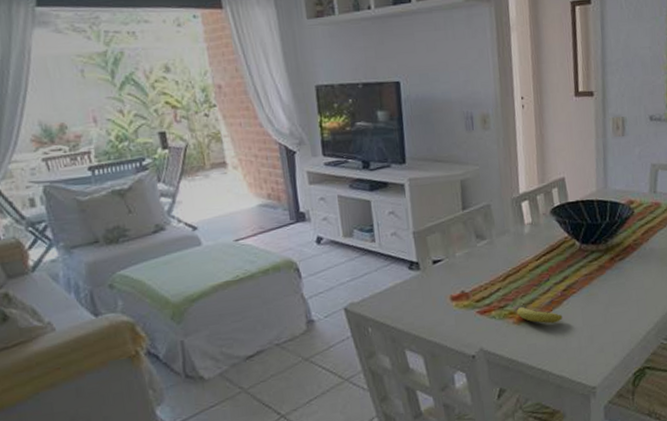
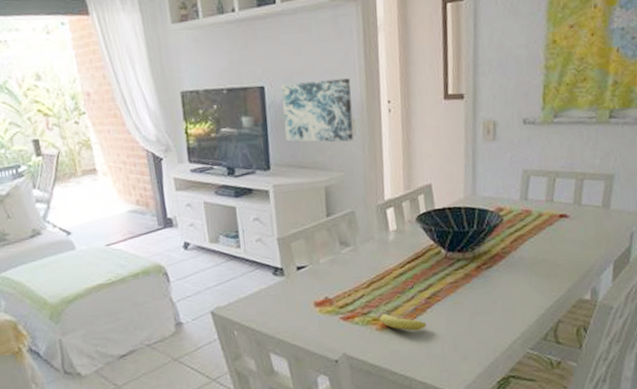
wall art: none [417,75,488,137] -> present [281,78,353,142]

